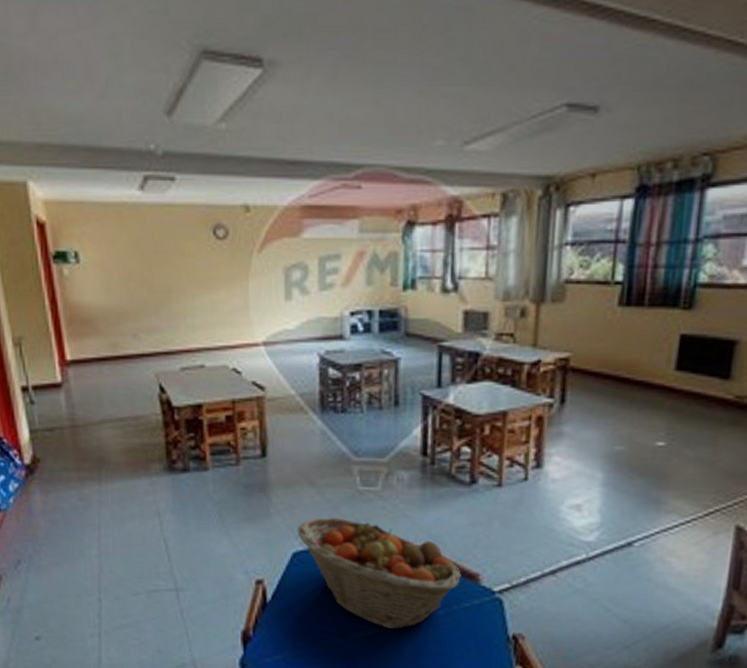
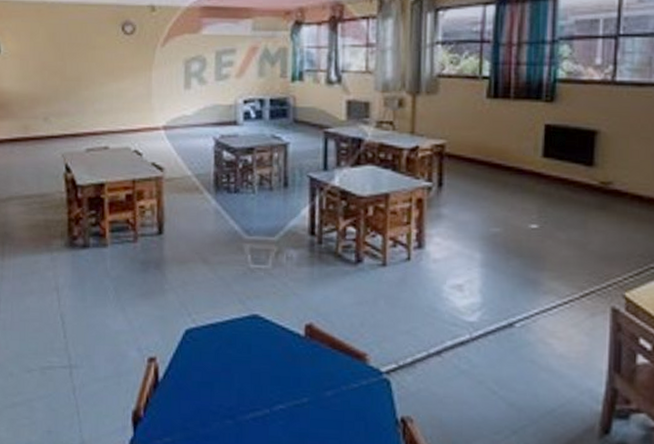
fruit basket: present [297,516,461,629] -> none [190,293,349,411]

